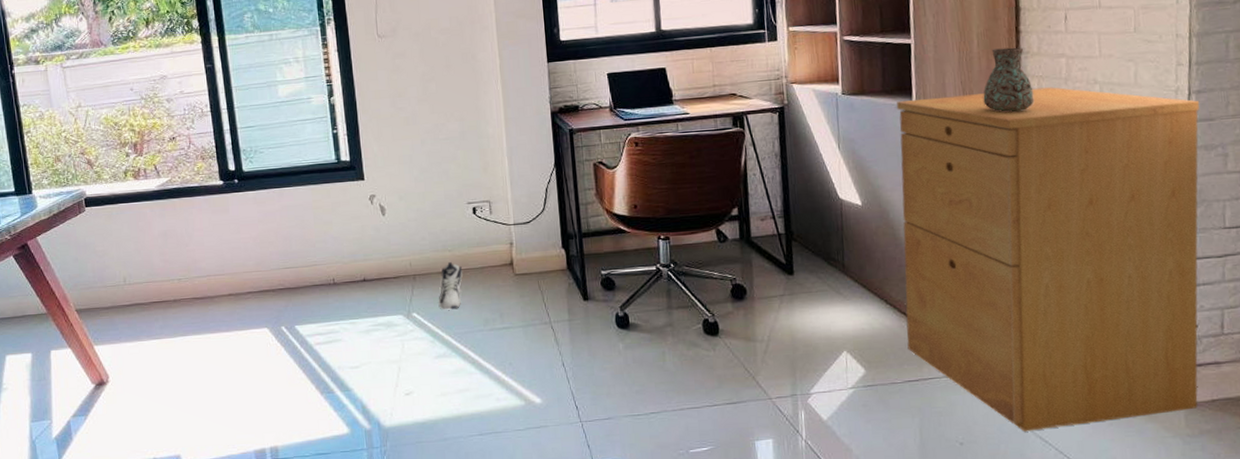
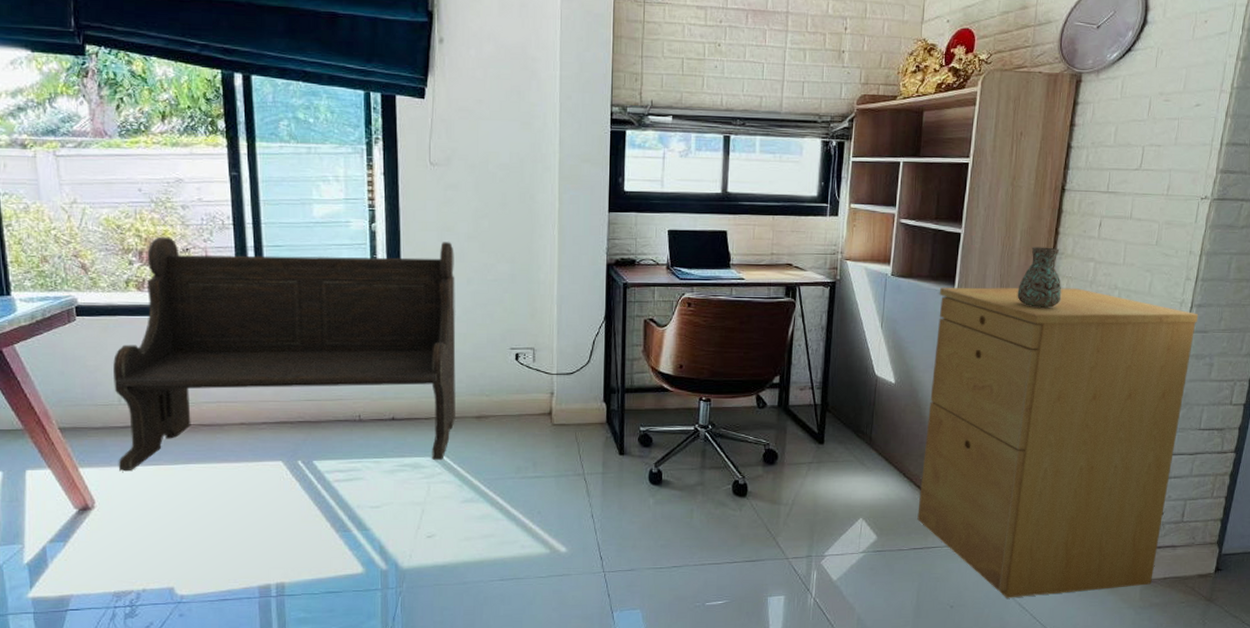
bench: none [118,107,422,347] -> present [113,236,456,472]
sneaker: present [438,261,463,310] -> none [470,406,498,455]

